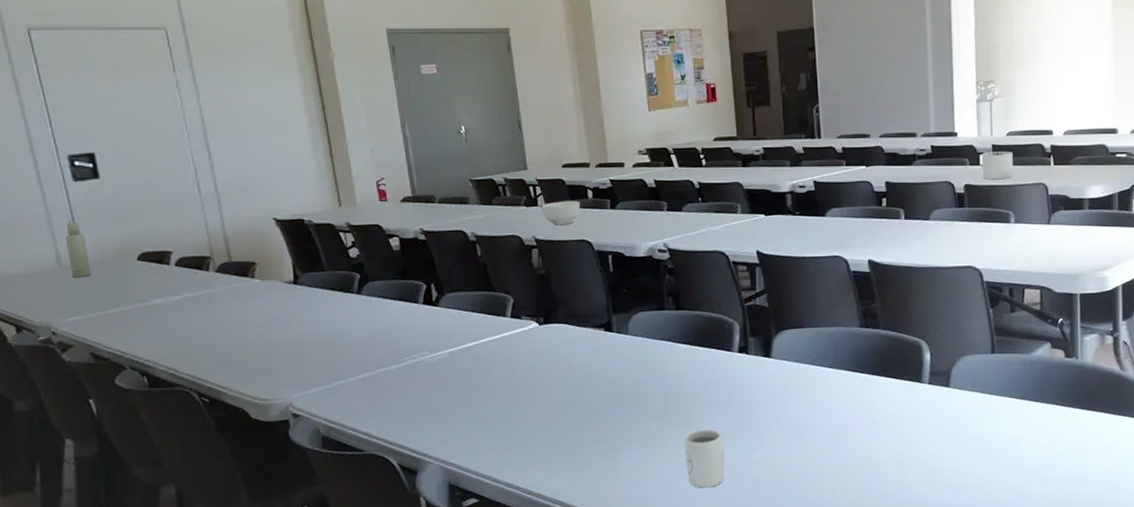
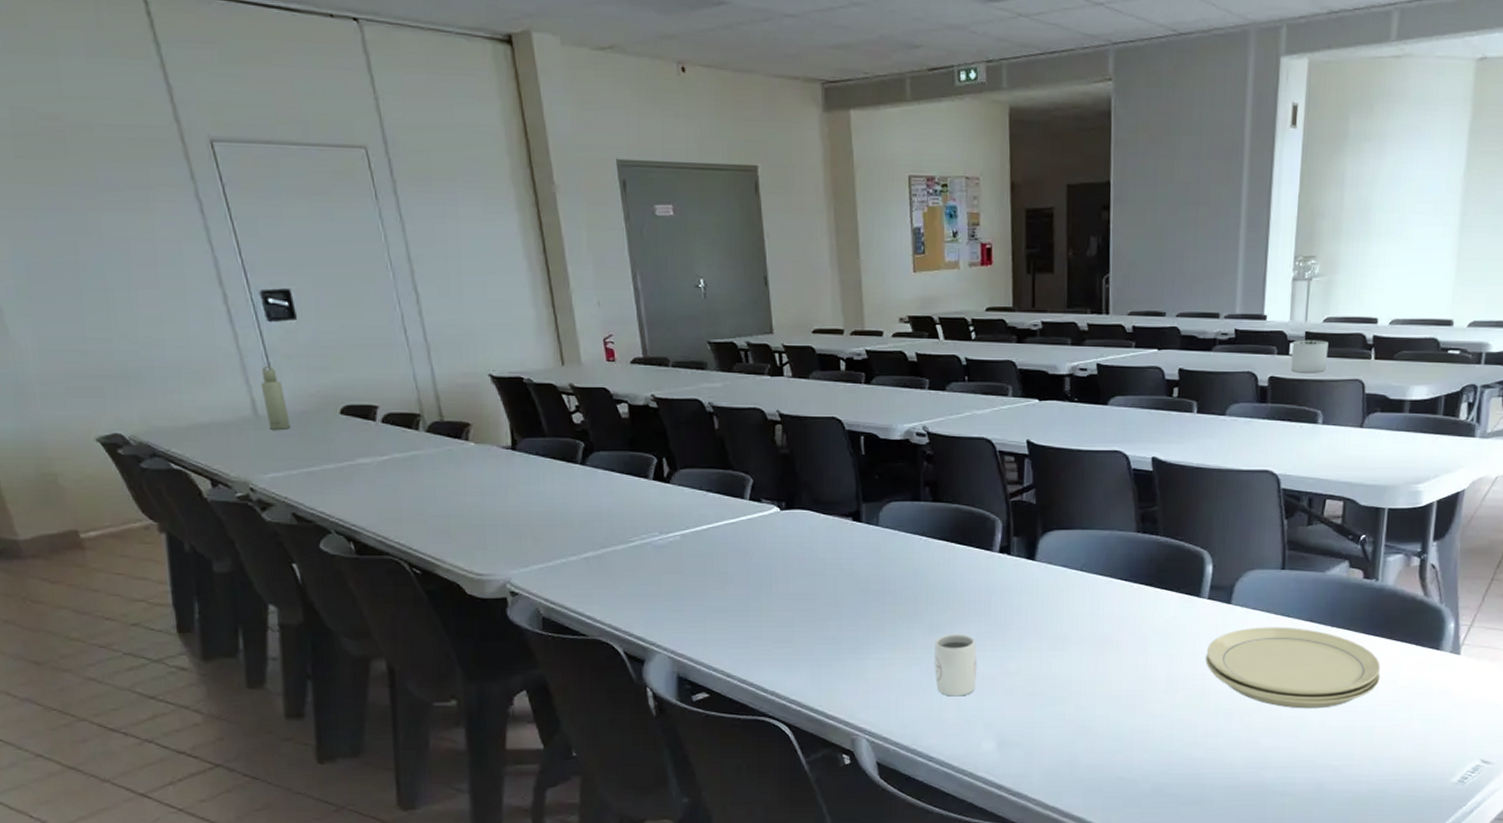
bowl: present [541,200,581,226] -> none [787,371,832,400]
plate: none [931,405,1090,480] -> present [1206,627,1381,709]

